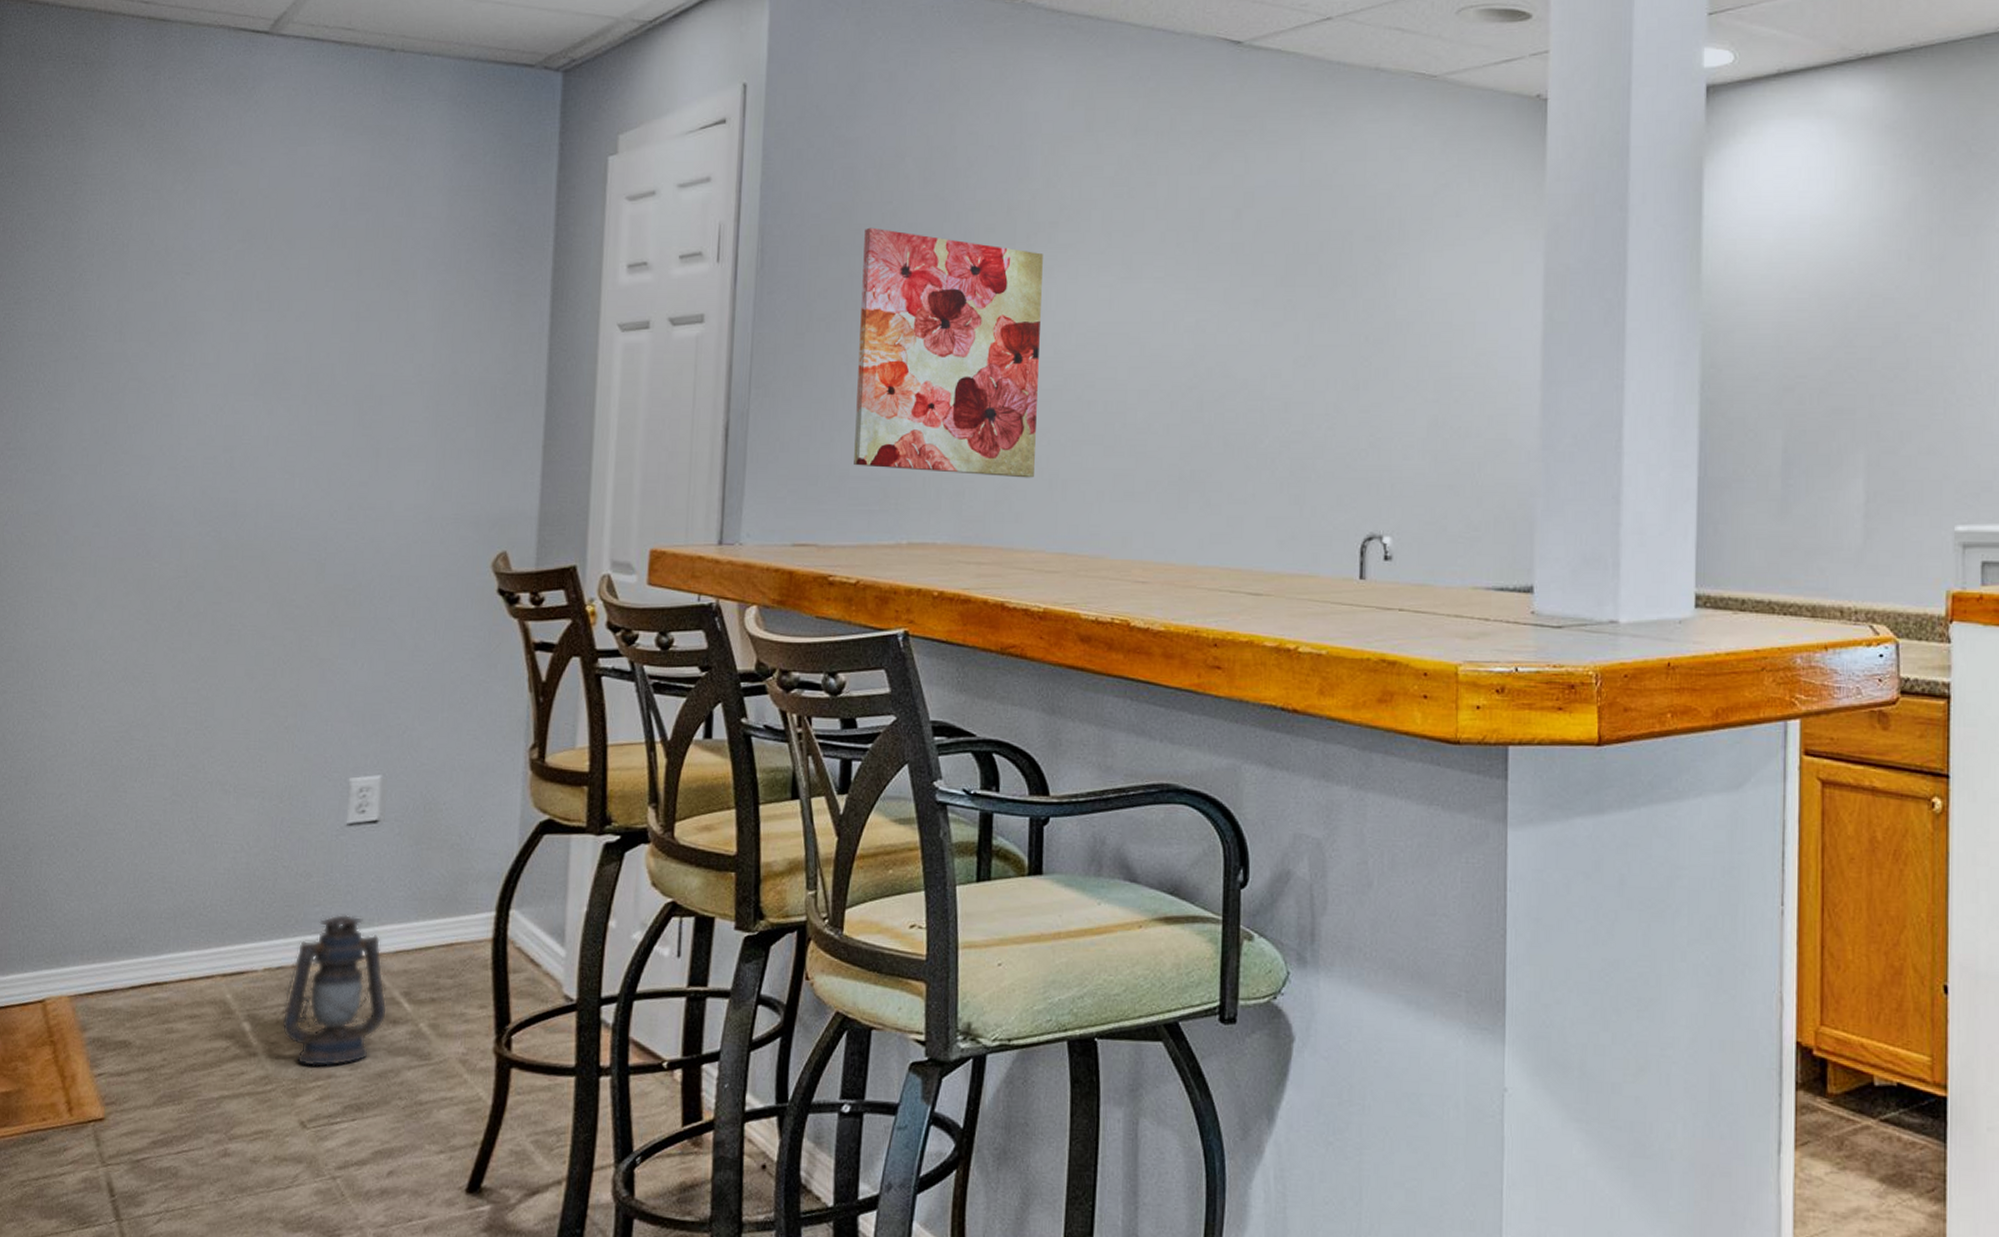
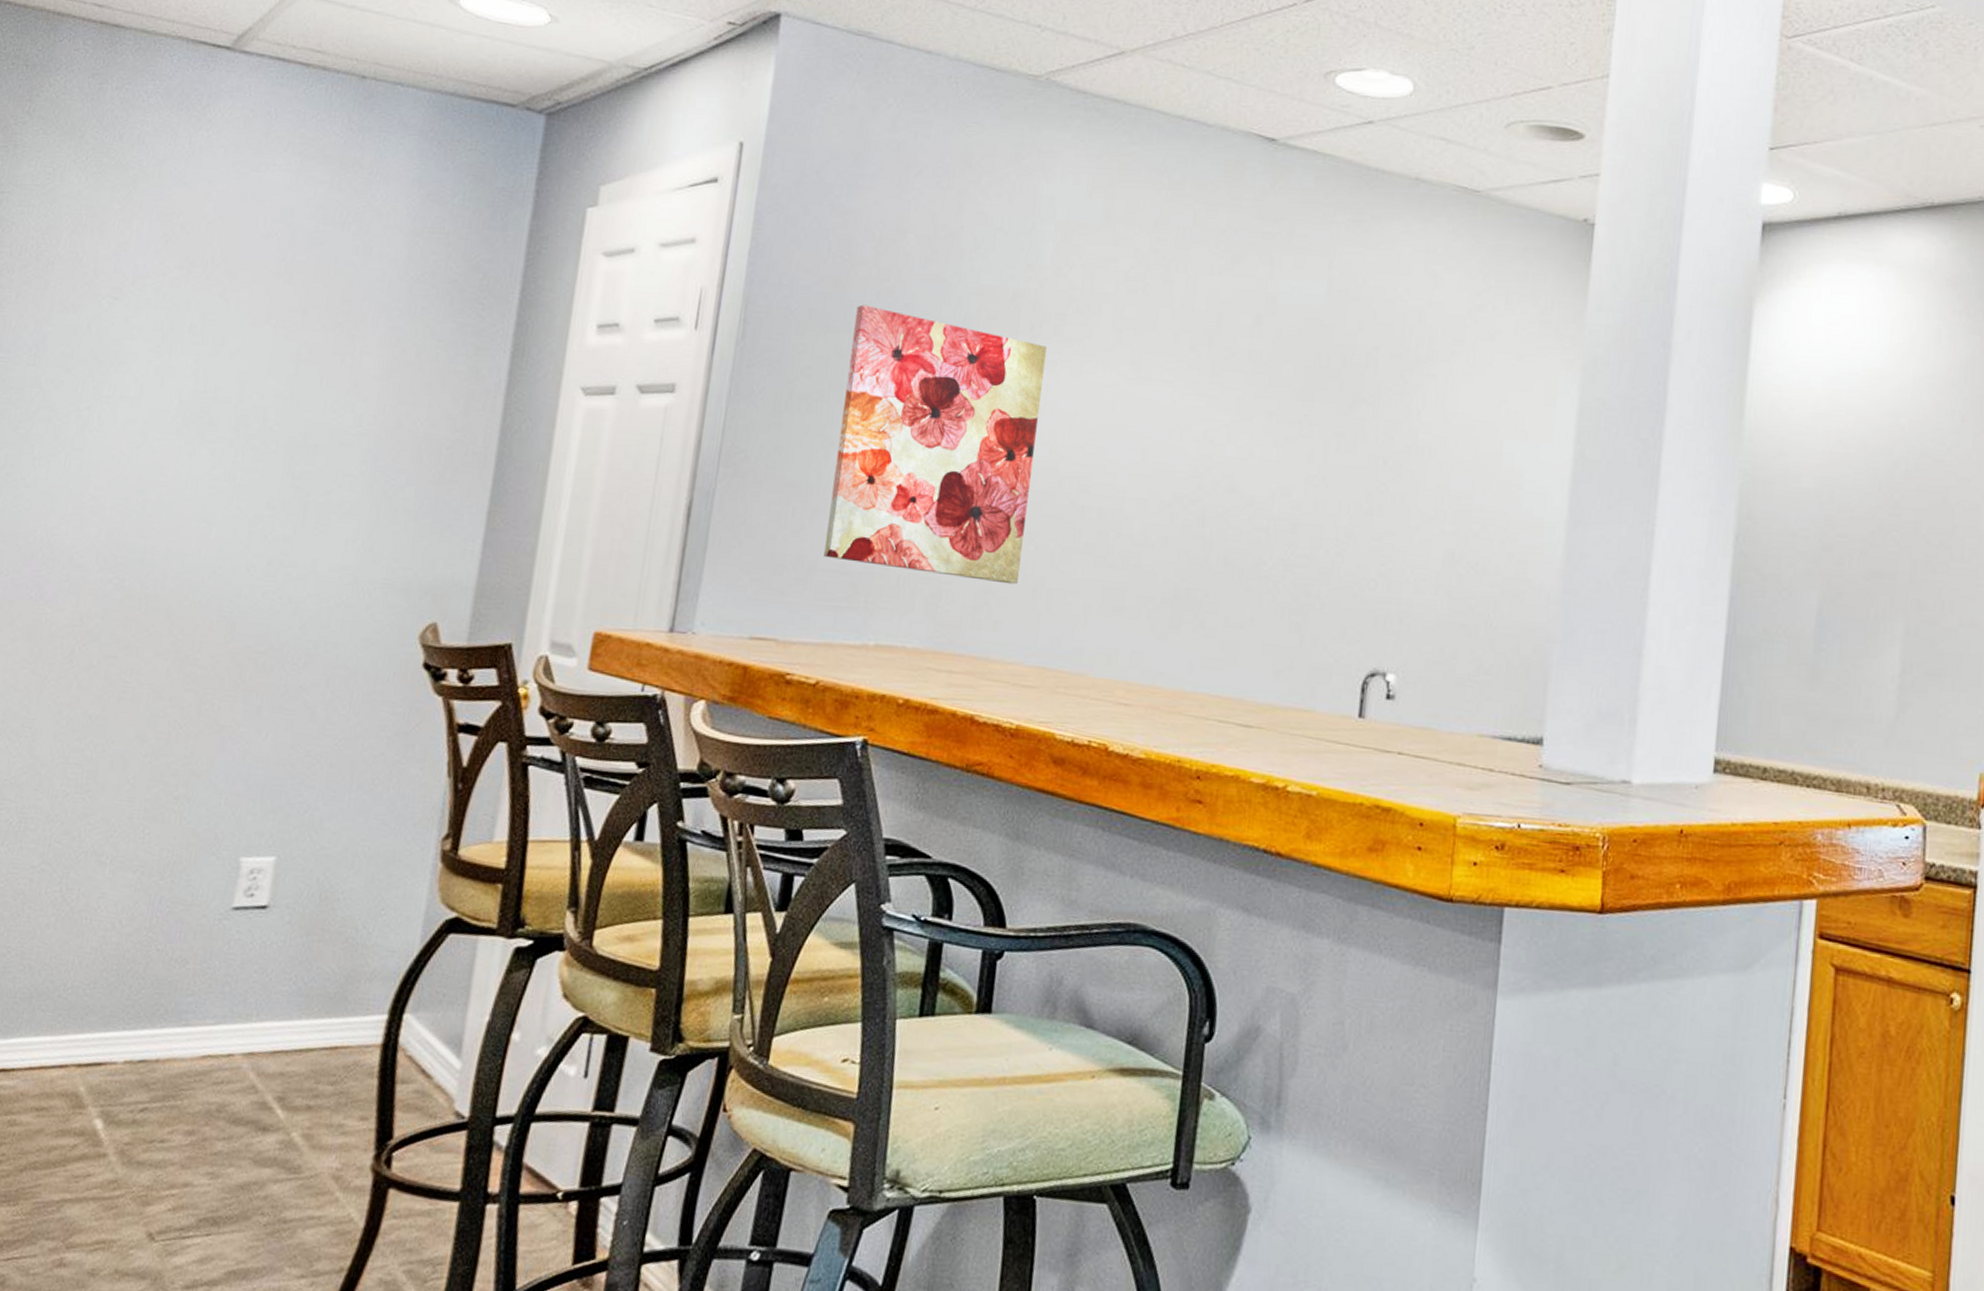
lantern: present [282,913,388,1067] -> none [138,1006,258,1174]

